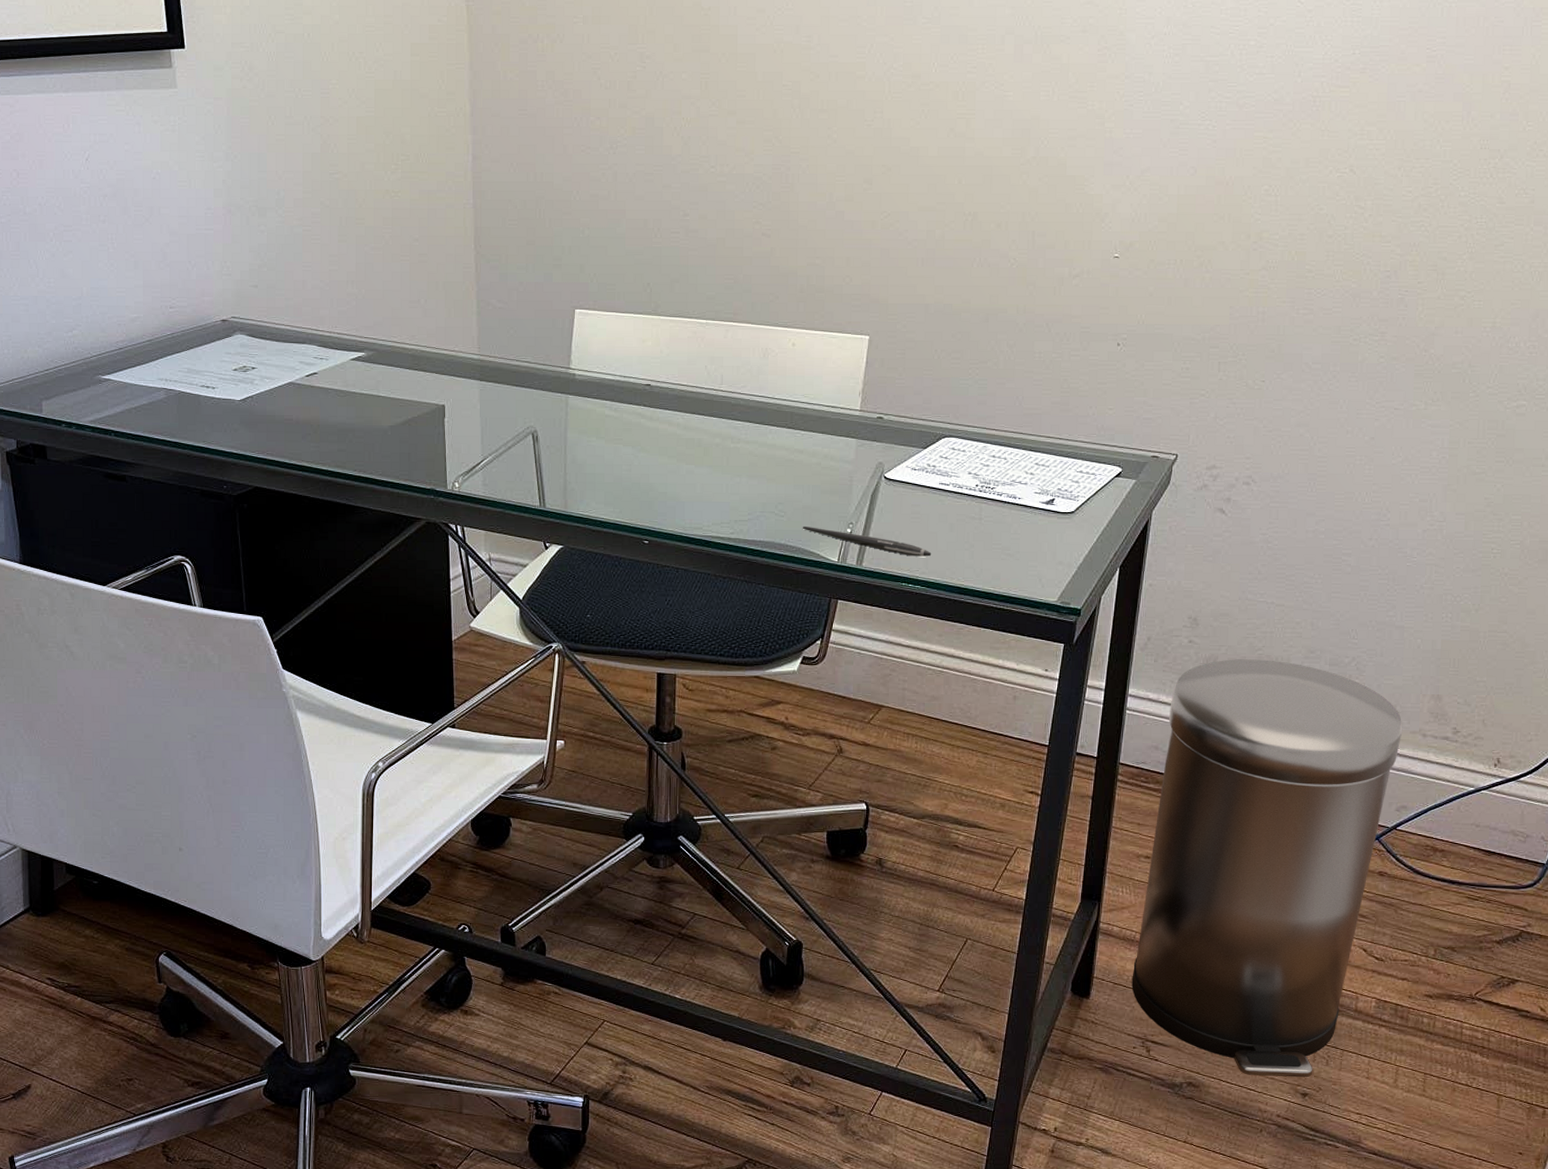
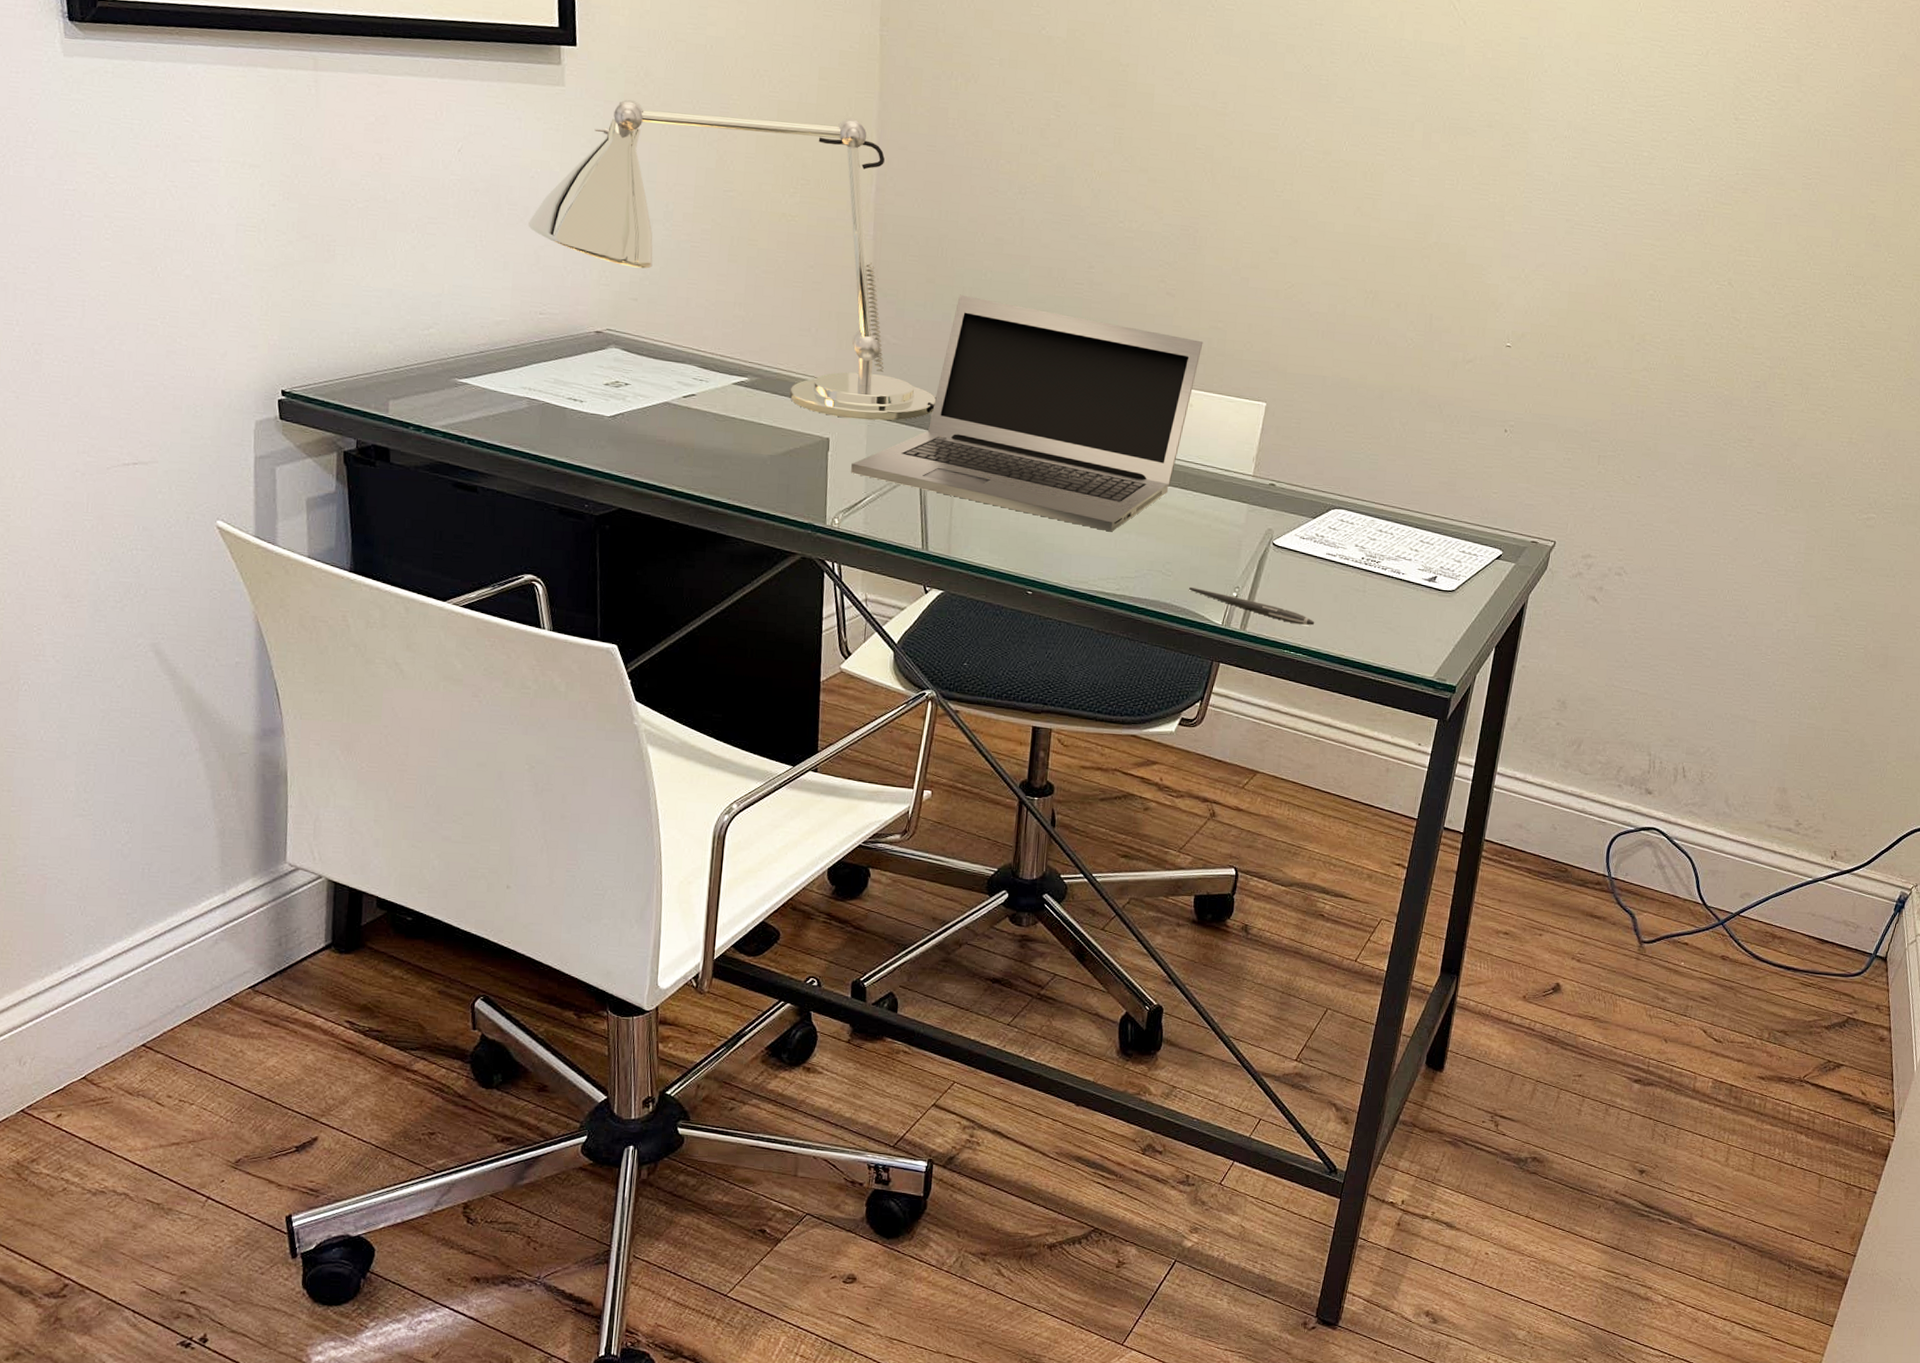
desk lamp: none [153,90,544,385] -> present [527,99,937,421]
laptop: none [467,254,802,477] -> present [851,294,1203,532]
pedal bin: present [1132,659,1403,1078] -> none [1484,743,1750,1155]

